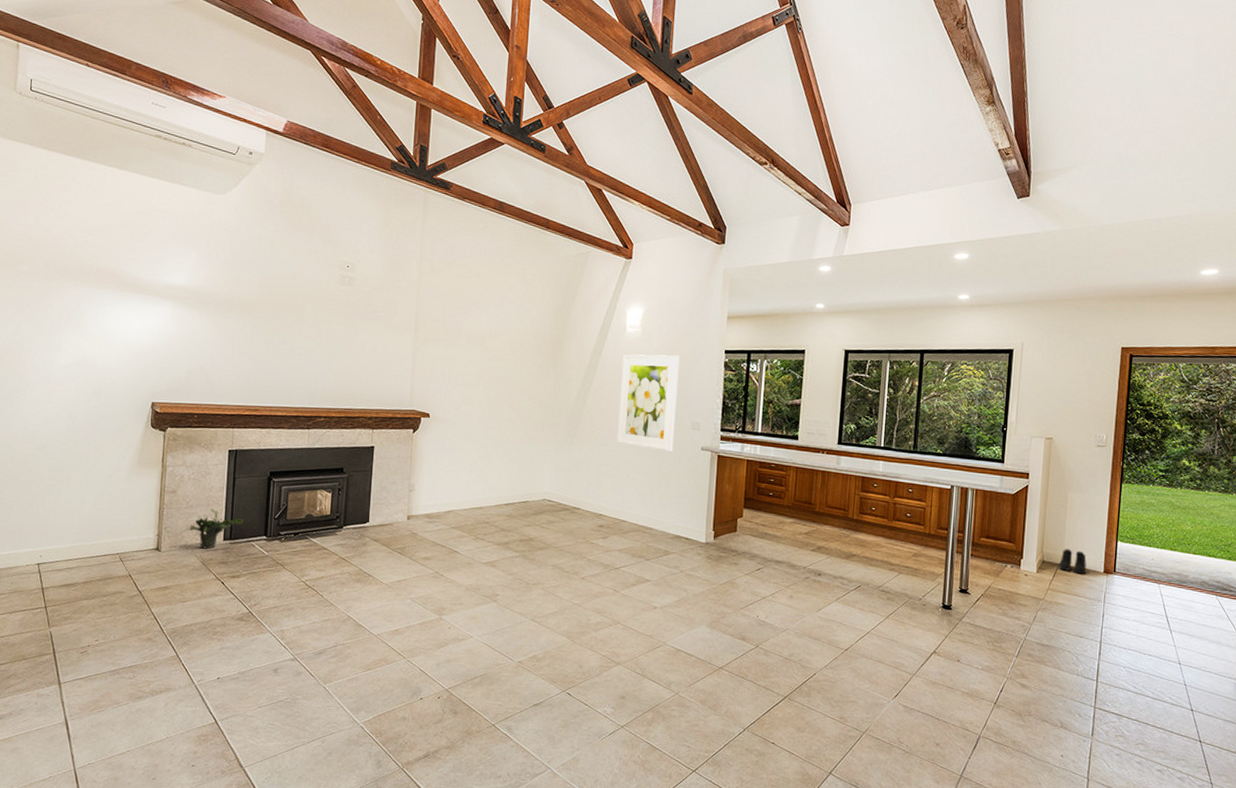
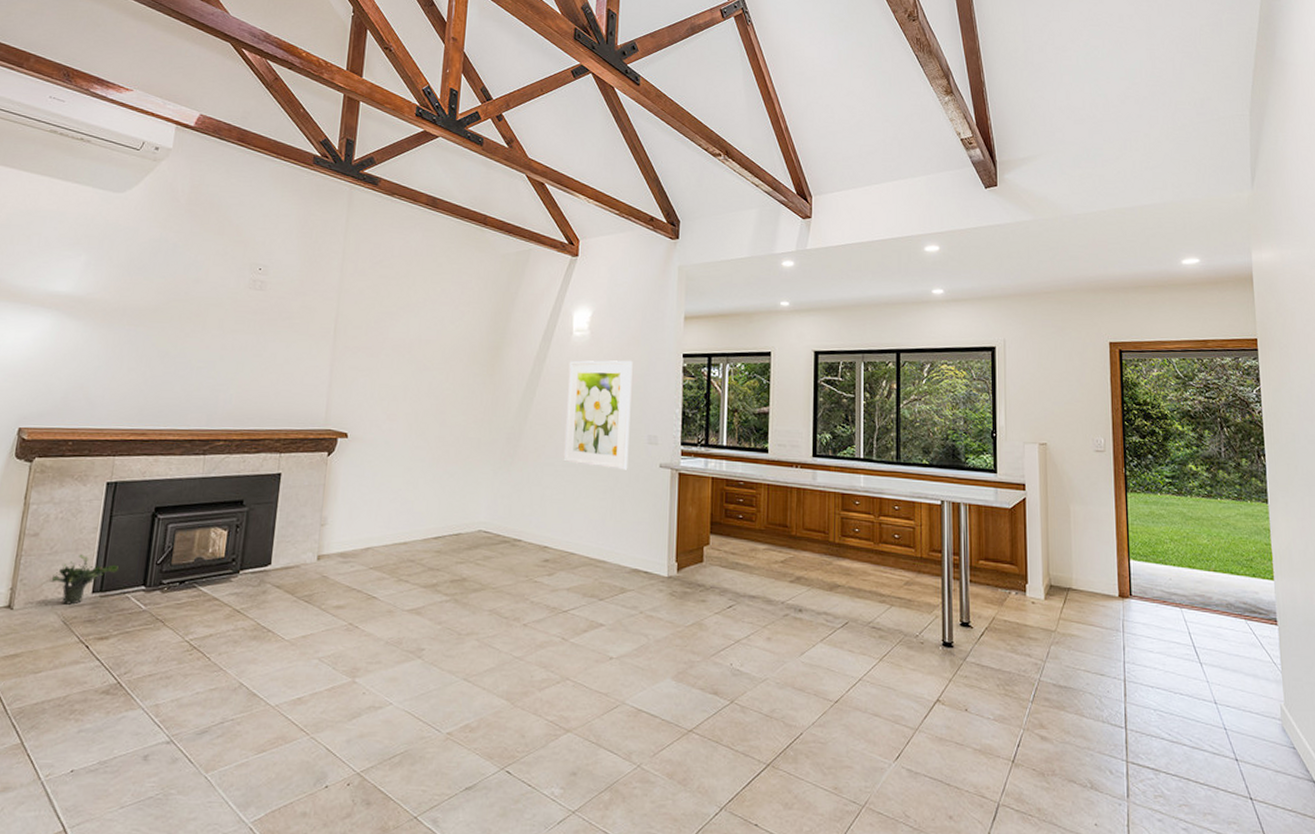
boots: present [1059,548,1087,575] -> none [1069,570,1099,600]

